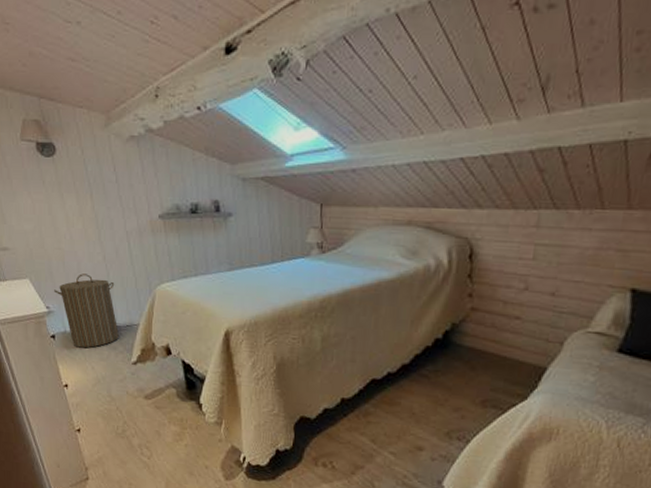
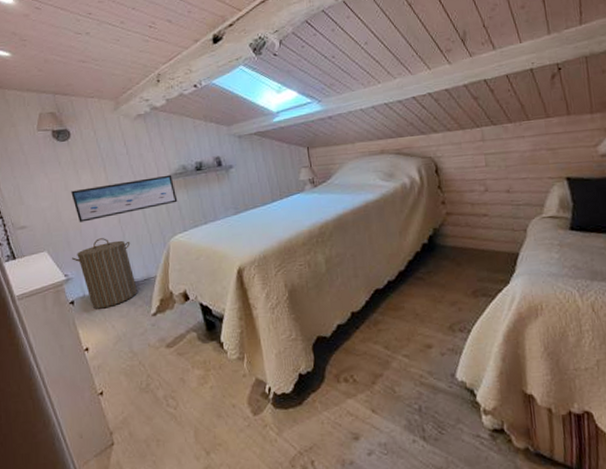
wall art: none [55,213,168,253] -> present [71,174,178,222]

